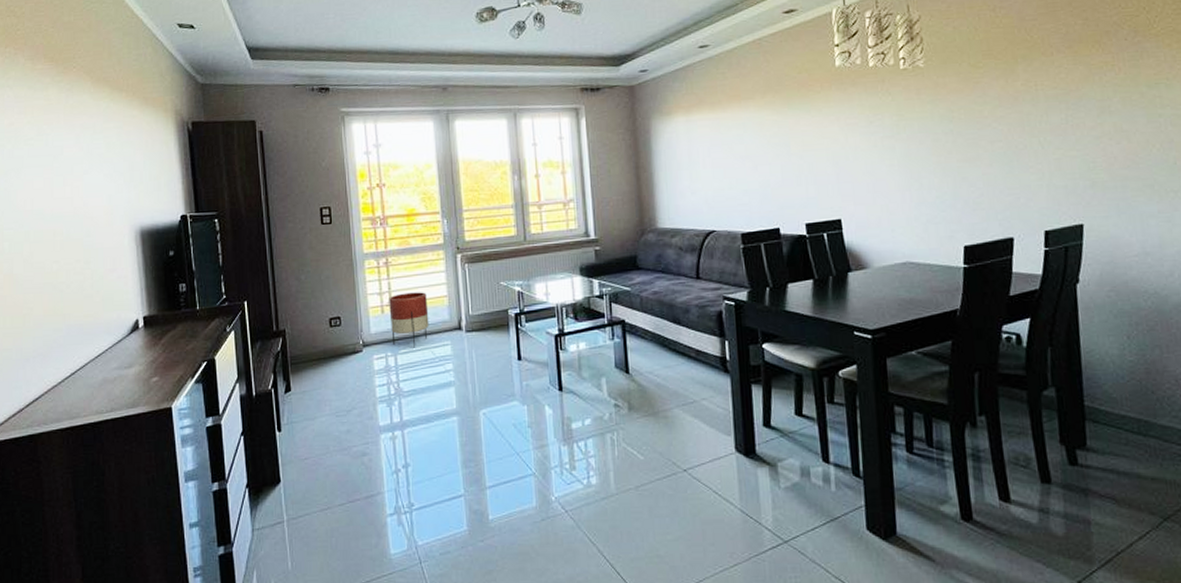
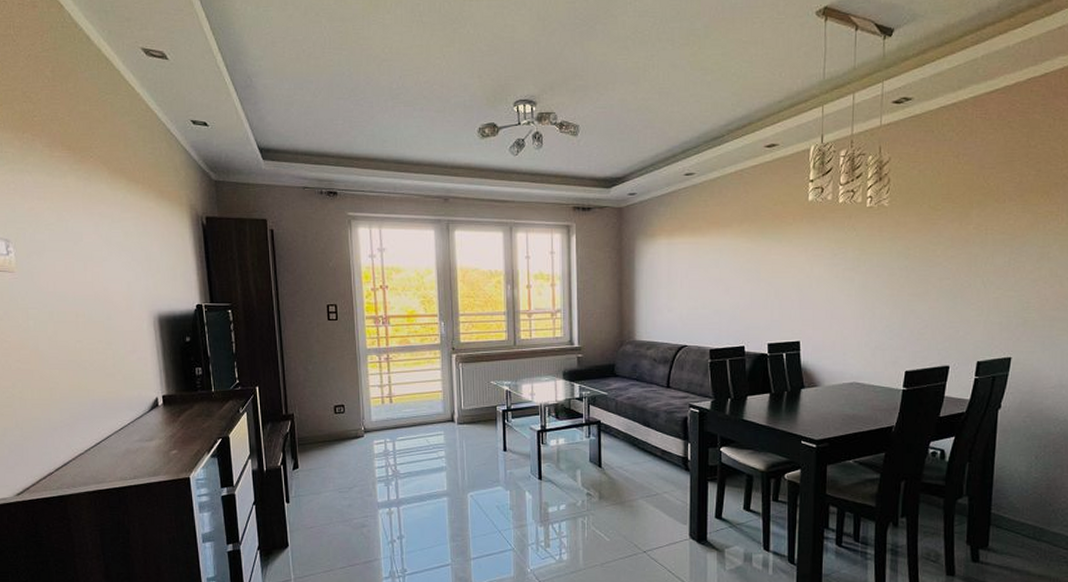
planter: present [389,292,429,348] -> none [389,386,425,436]

